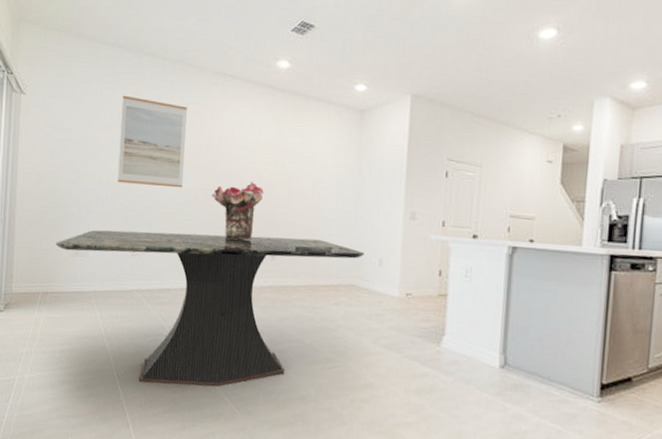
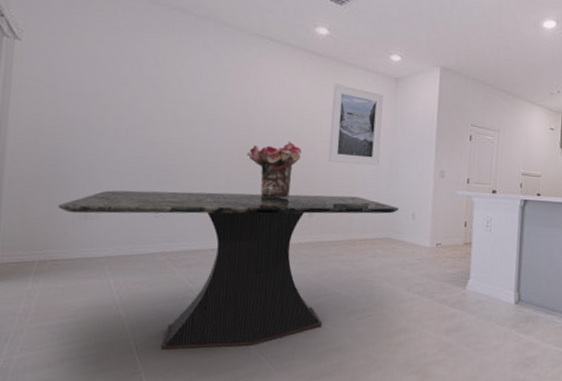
wall art: present [117,95,187,188] -> none [138,49,220,147]
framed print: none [290,119,348,207] -> present [328,83,384,166]

